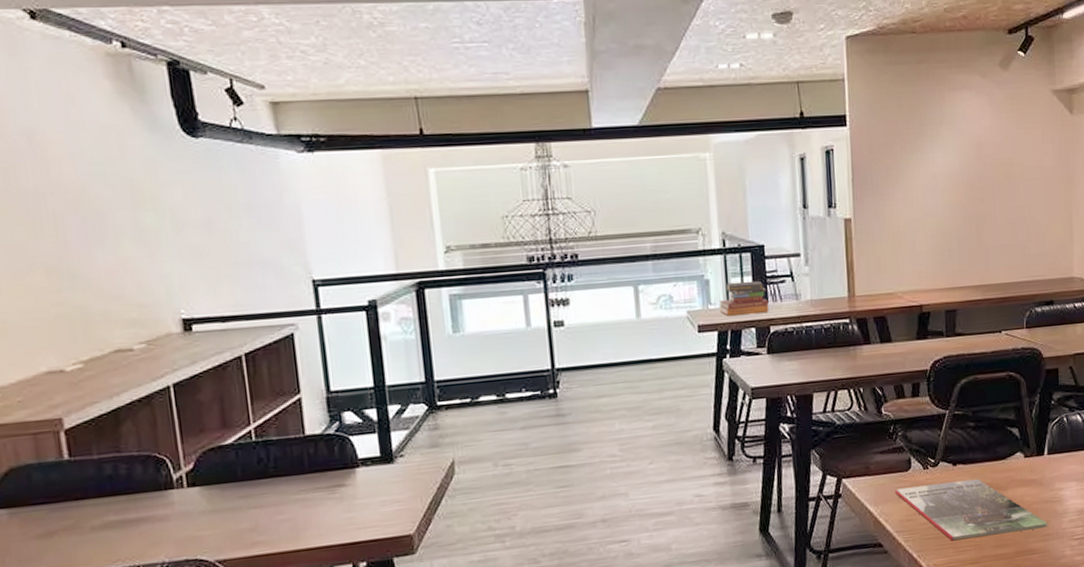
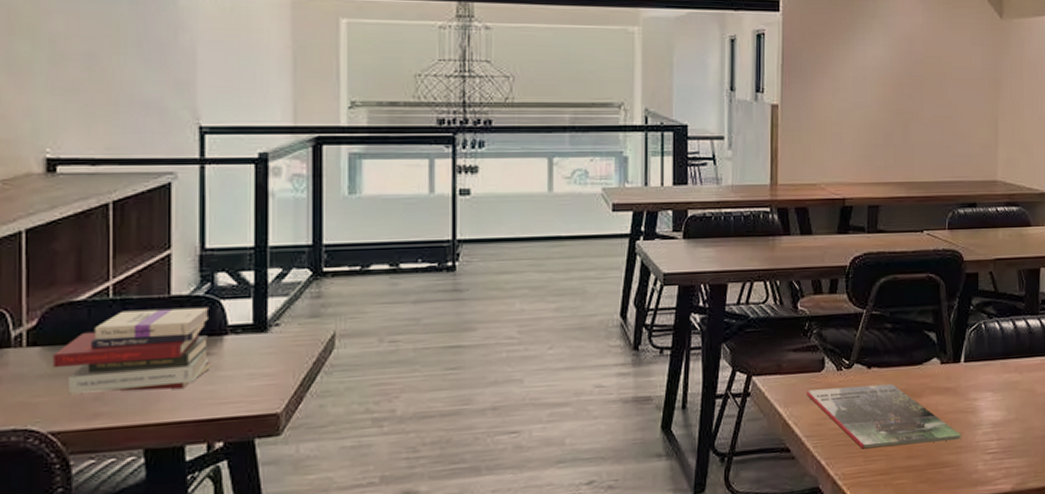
books: none [211,443,348,527] -> present [53,307,211,394]
books: present [719,280,769,316] -> none [637,161,688,196]

